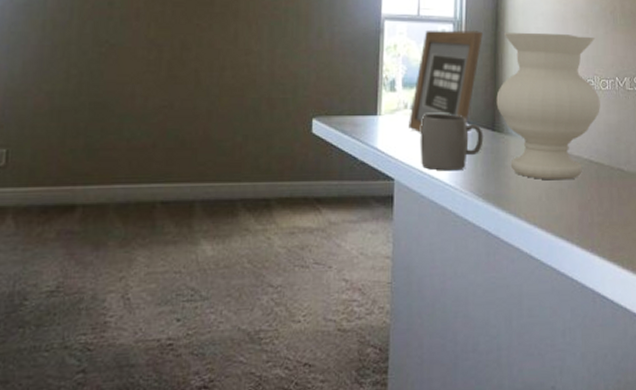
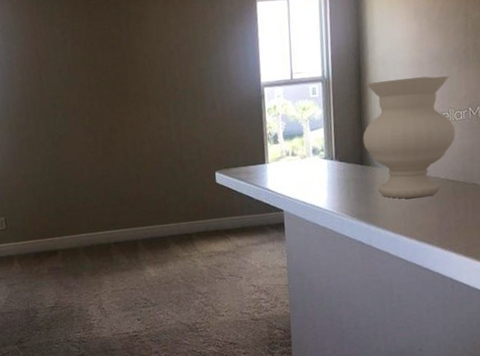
picture frame: present [407,29,483,135] -> none [290,85,348,175]
mug: present [420,114,484,171] -> none [301,155,354,201]

